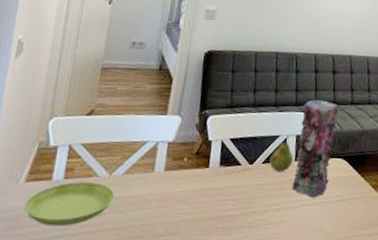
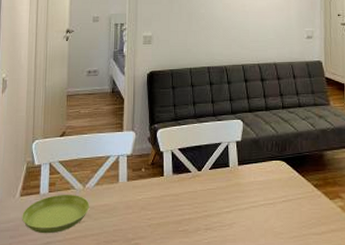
fruit: present [269,140,294,173] -> none [216,147,237,177]
vase: present [291,99,339,198] -> none [238,107,272,199]

